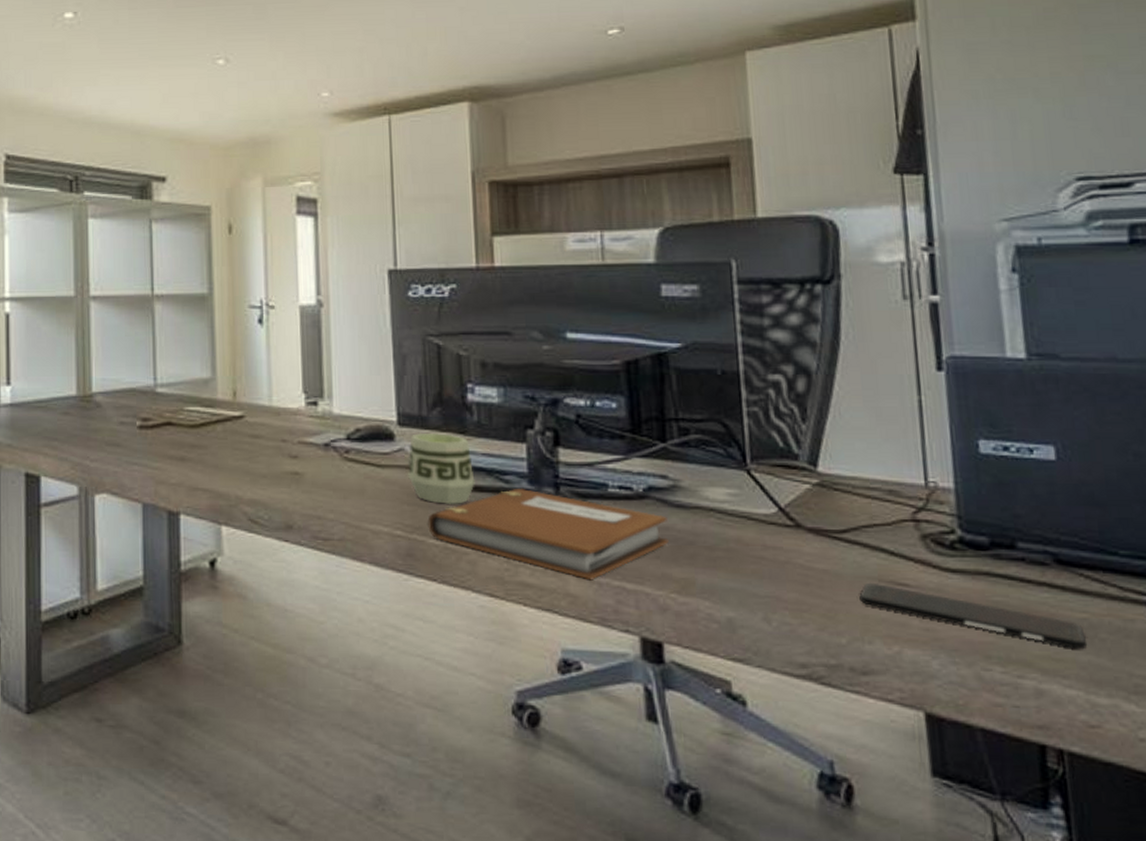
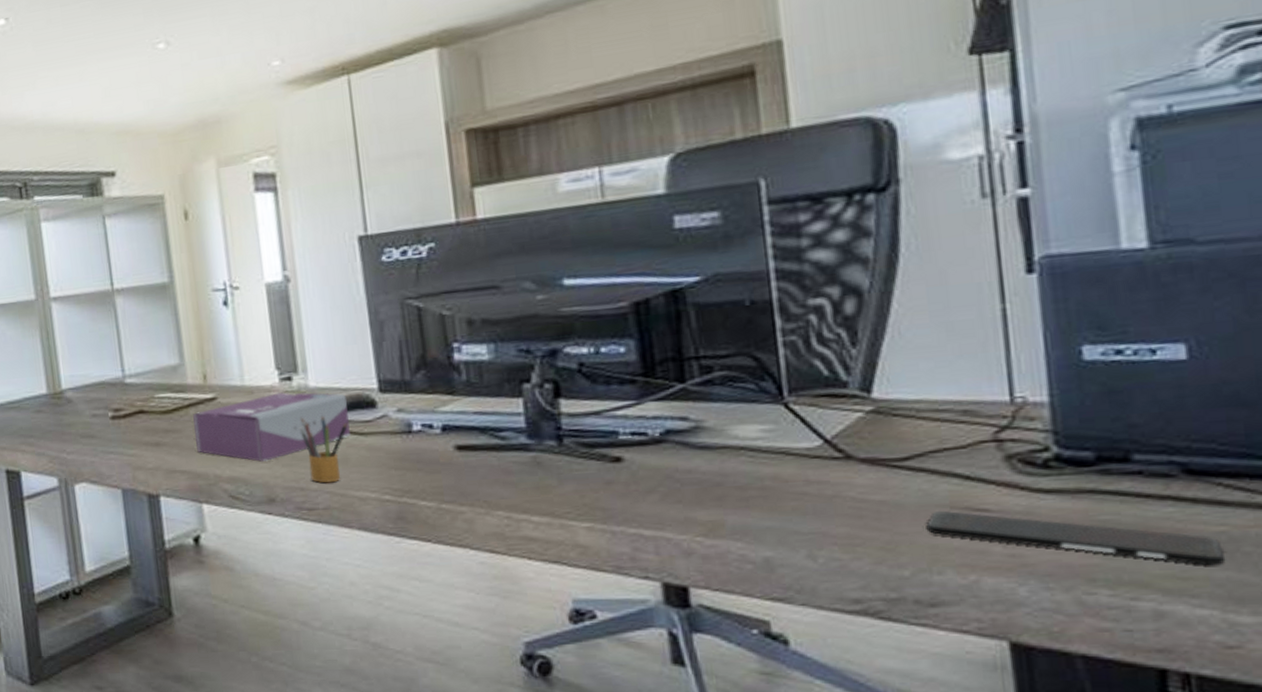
tissue box: none [219,417,368,487] -> present [193,392,350,463]
pencil box: none [321,444,367,514] -> present [299,415,348,483]
cup: present [408,432,475,504] -> none [393,396,468,466]
notebook: present [428,488,669,581] -> none [418,443,692,530]

